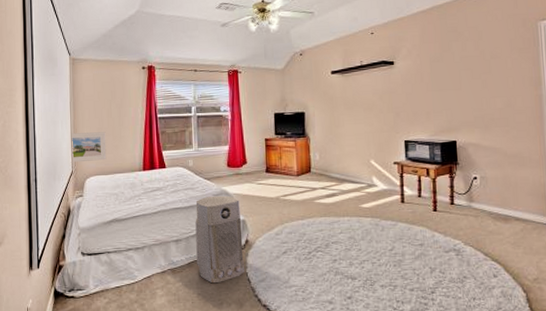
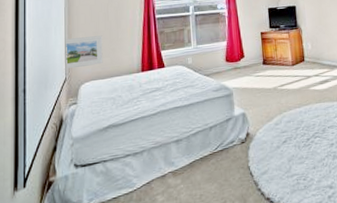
air purifier: present [195,195,245,284] -> none [195,90,247,182]

